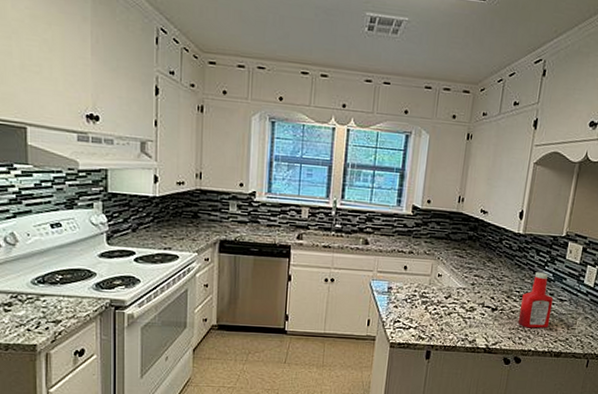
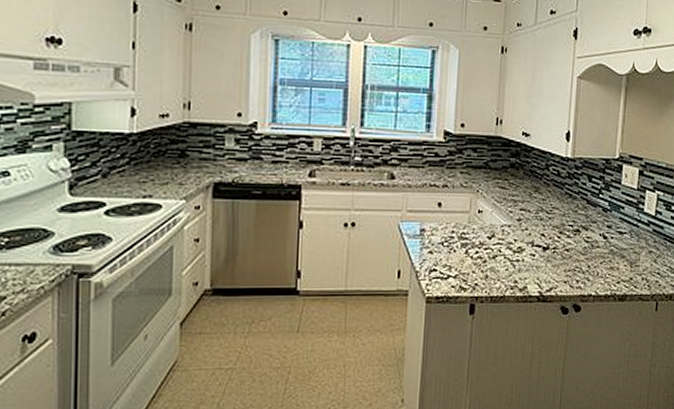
ketchup bottle: present [517,272,554,329] -> none [573,202,612,268]

